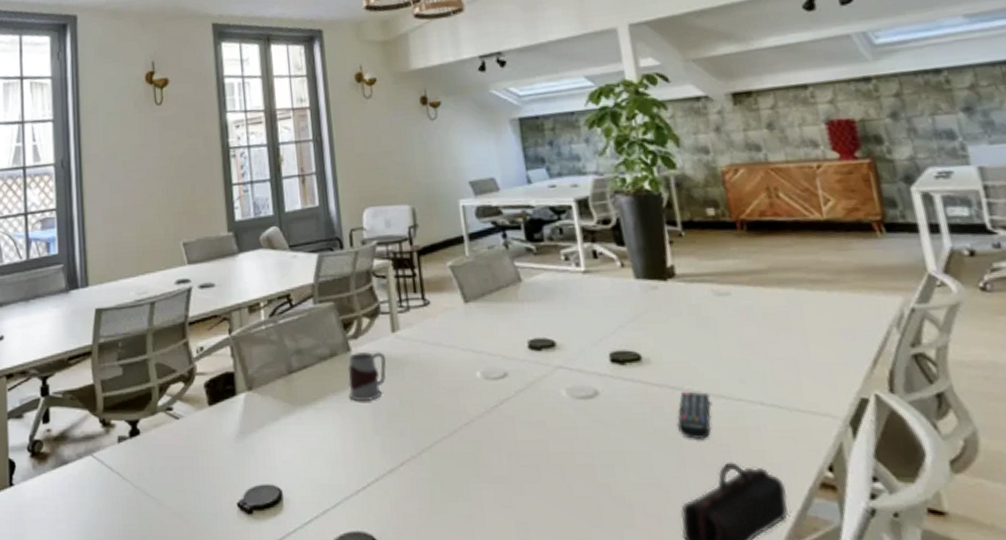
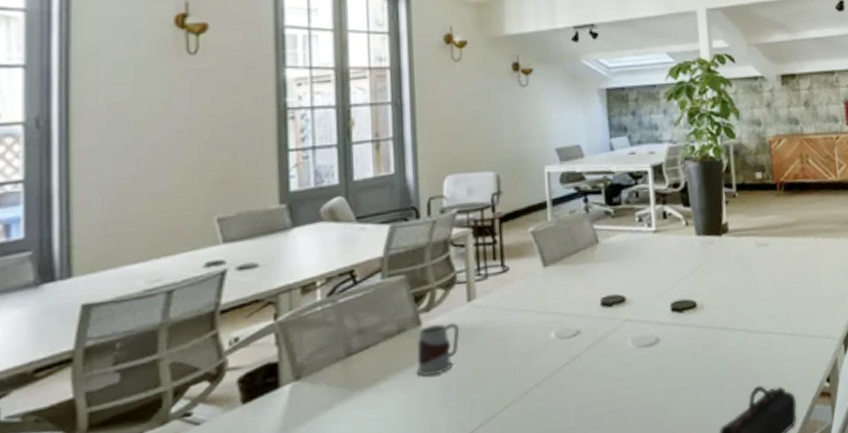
remote control: present [677,391,712,439] -> none [721,329,748,371]

